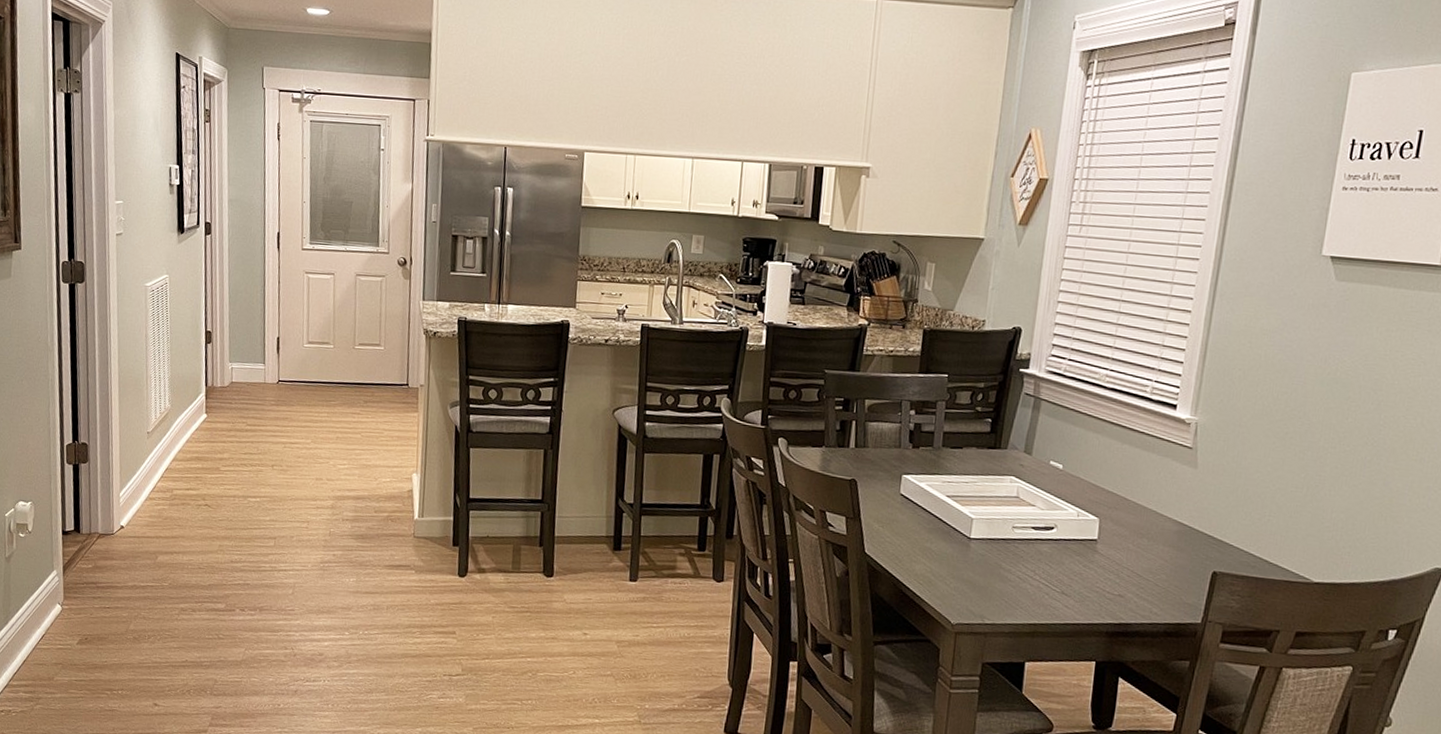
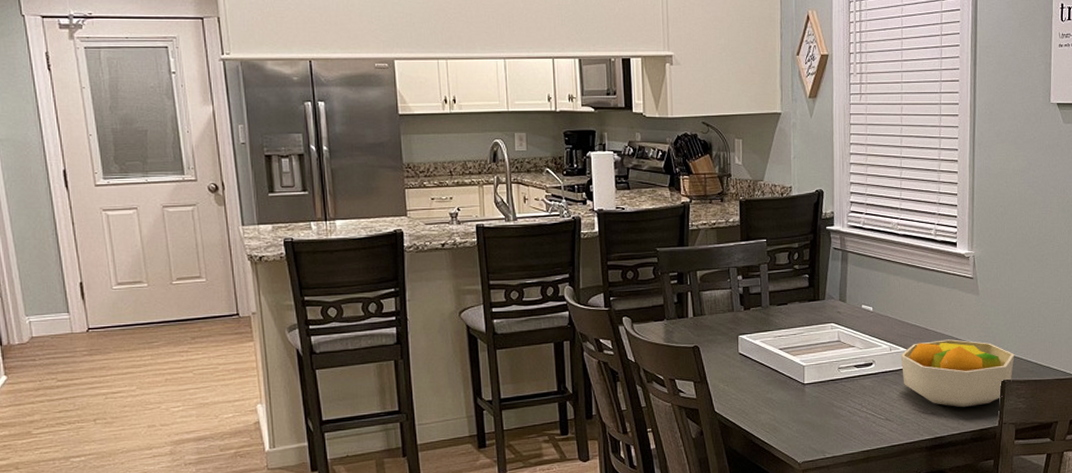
fruit bowl: none [1088,512,1234,596] -> present [900,339,1015,408]

